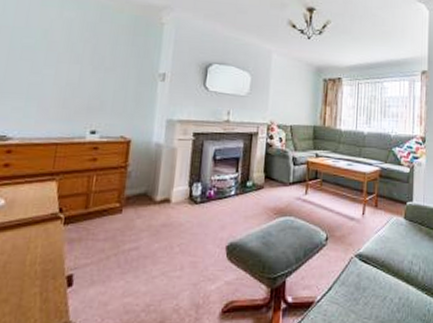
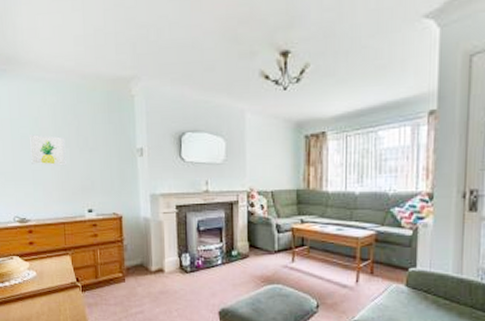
wall art: none [29,45,78,83] -> present [28,133,66,166]

